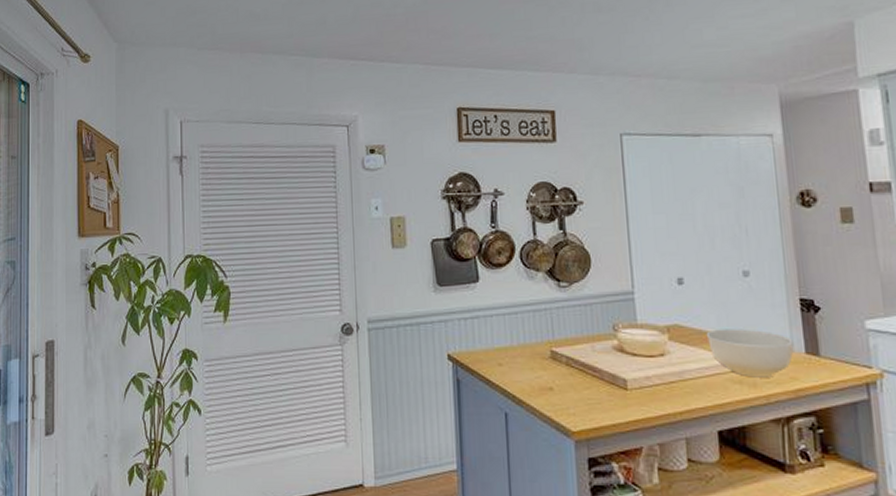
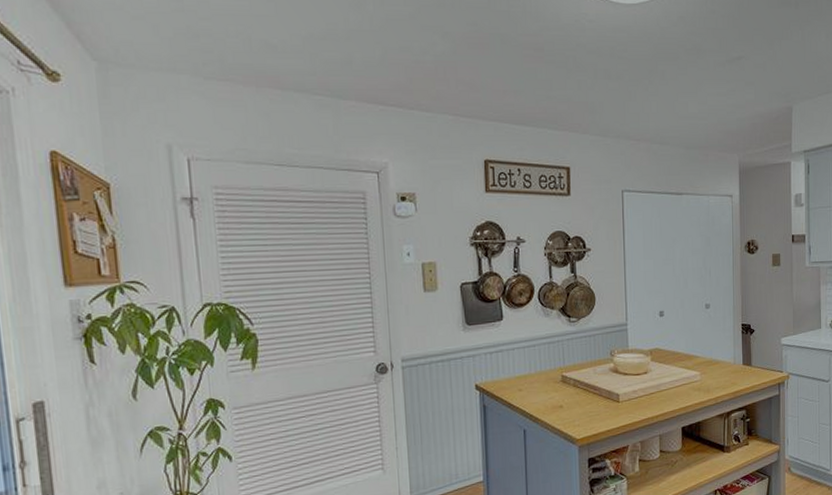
bowl: present [706,329,794,378] -> none [677,349,735,386]

